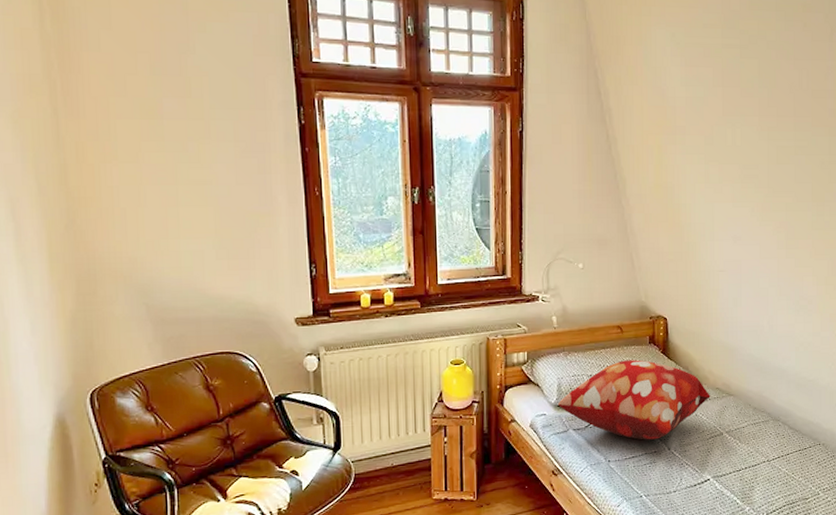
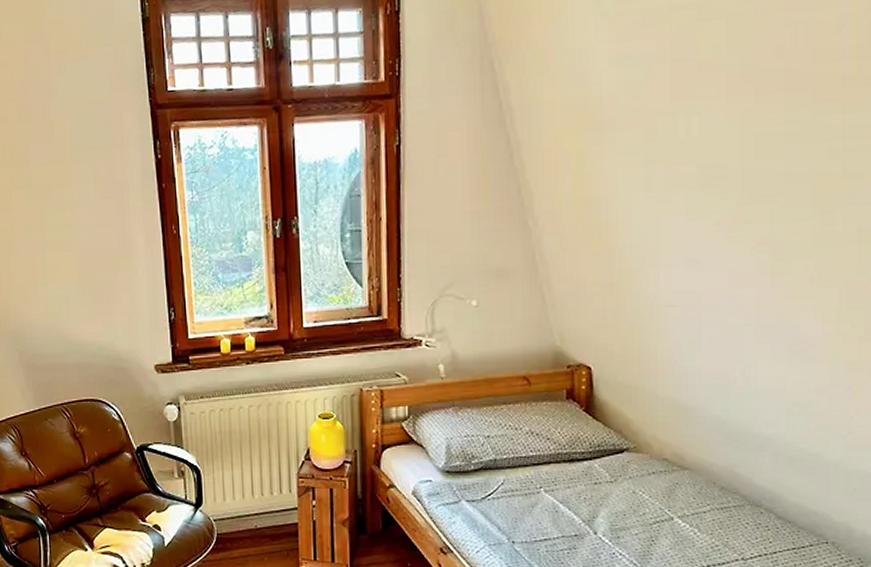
decorative pillow: present [557,360,710,440] -> none [446,419,654,520]

